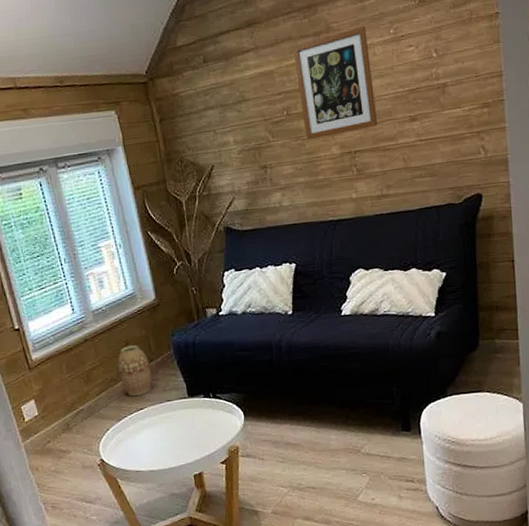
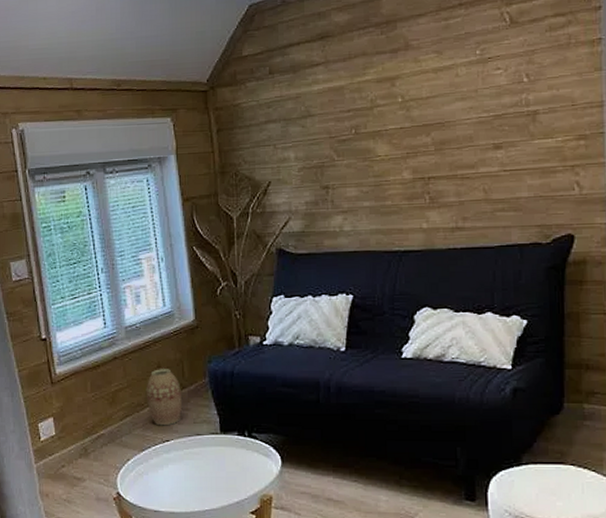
wall art: present [292,25,378,140] -> none [366,44,457,162]

